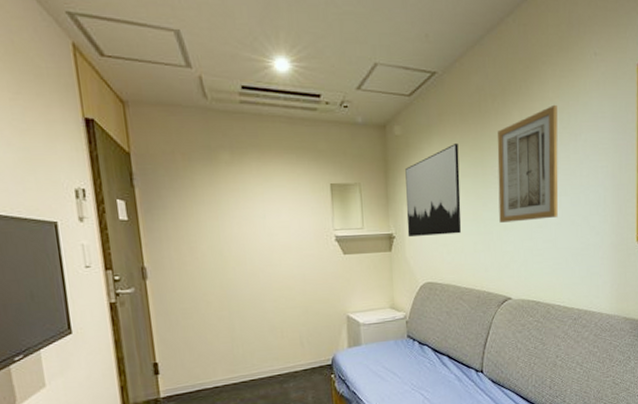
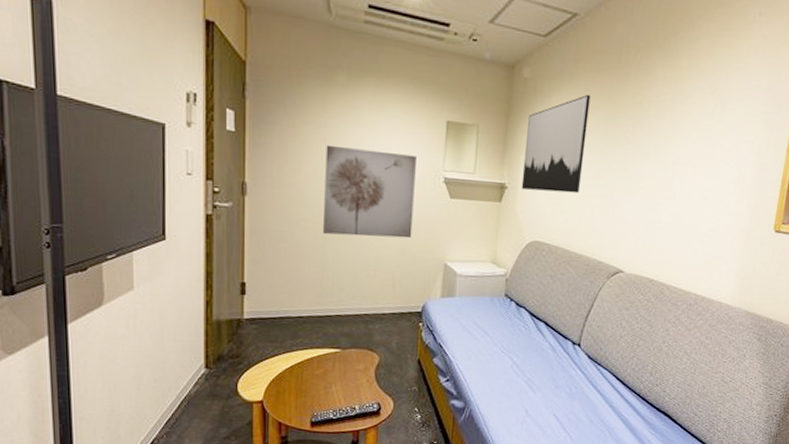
wall art: none [219,219,313,304] -> present [323,144,416,239]
wall art: present [497,104,558,223] -> none [623,65,707,191]

